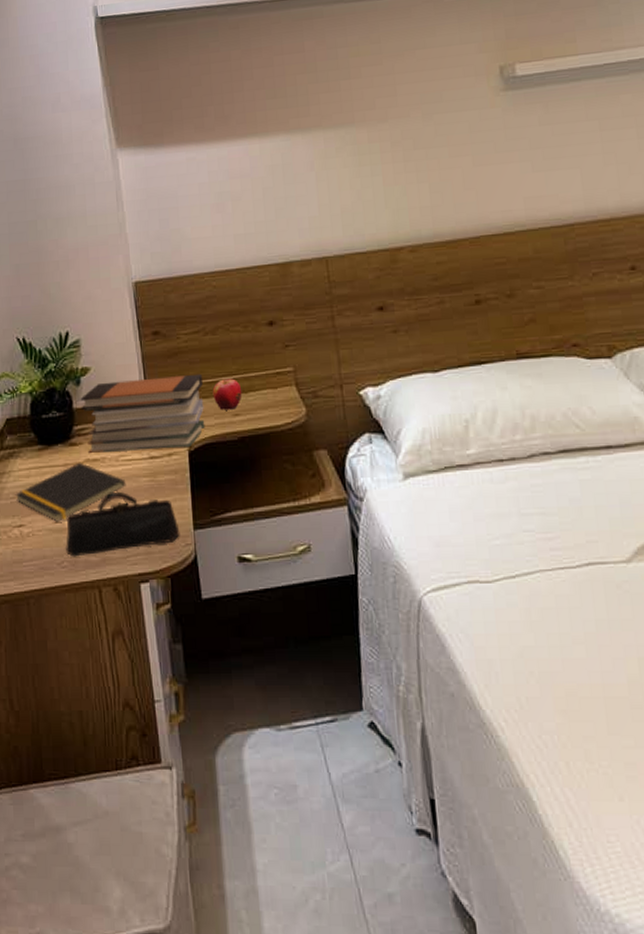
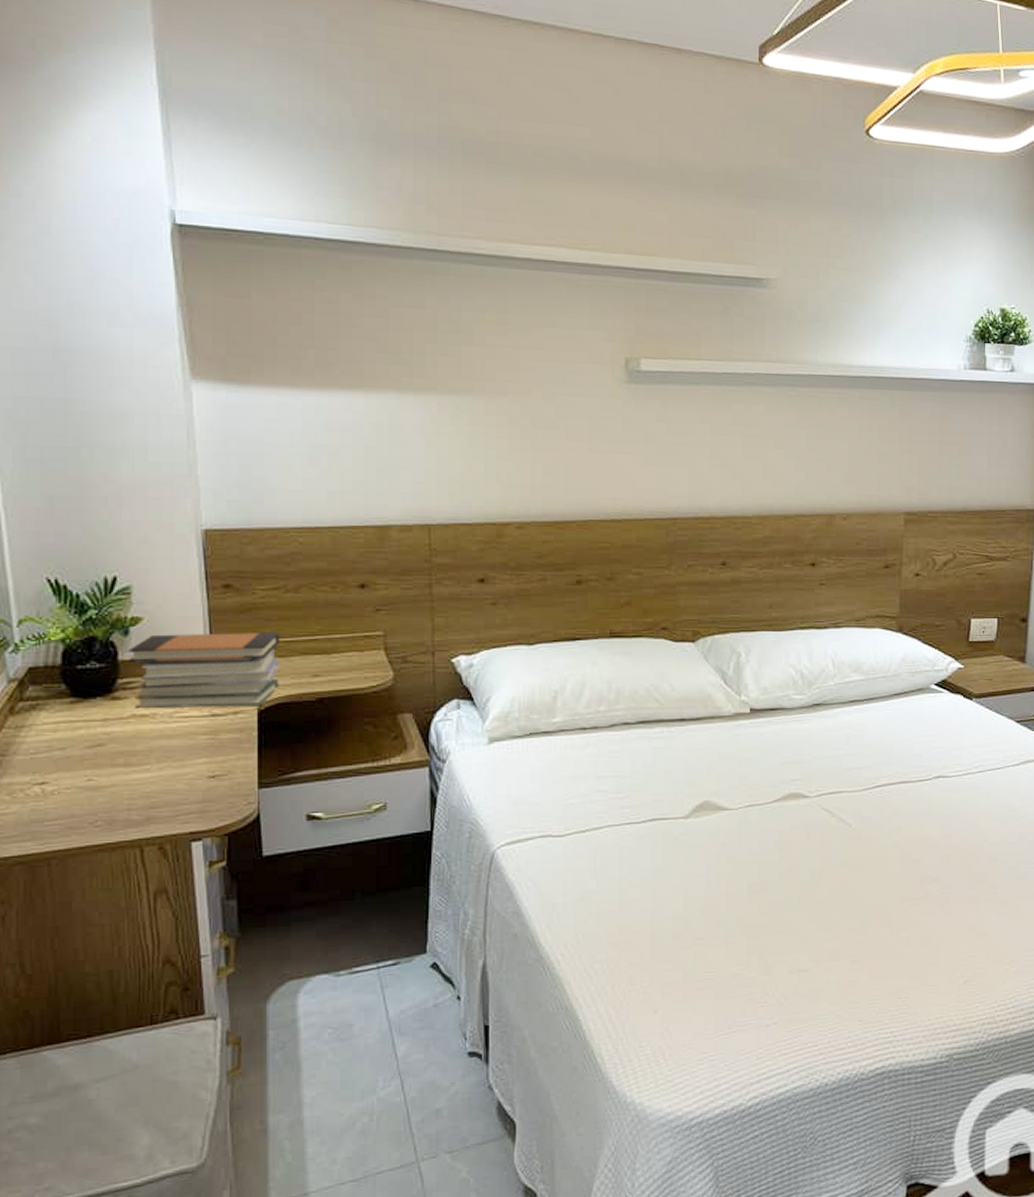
notepad: present [15,462,127,522] -> none [37,717,181,780]
pencil case: present [66,491,180,557] -> none [101,749,242,816]
apple: present [212,378,242,410] -> none [290,639,324,670]

